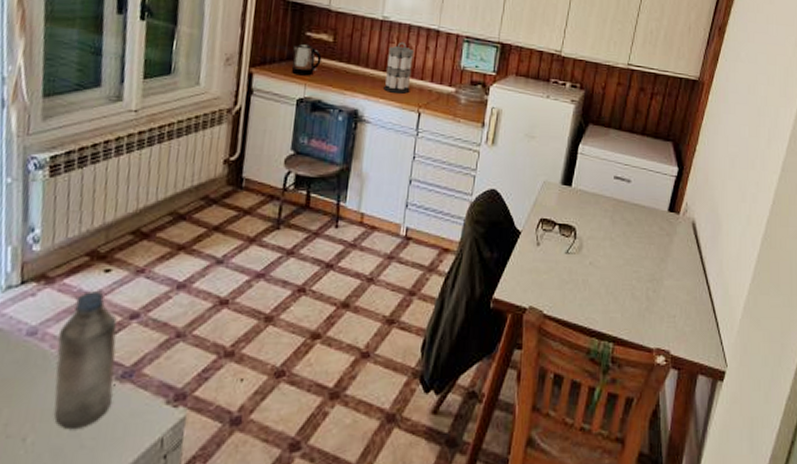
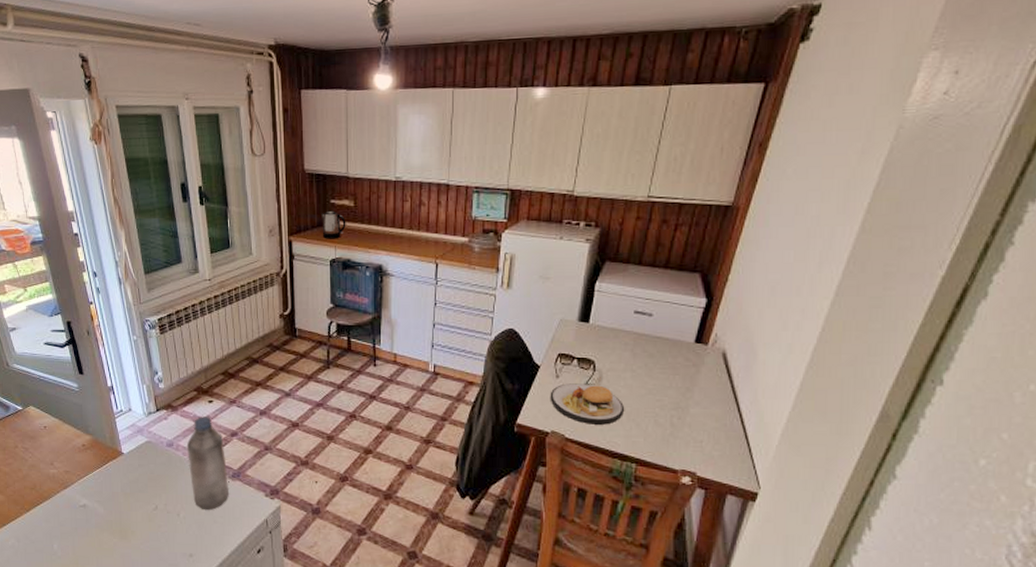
spice rack: present [383,41,414,94] -> none [403,199,427,247]
plate: none [529,245,603,299] -> present [550,377,624,425]

